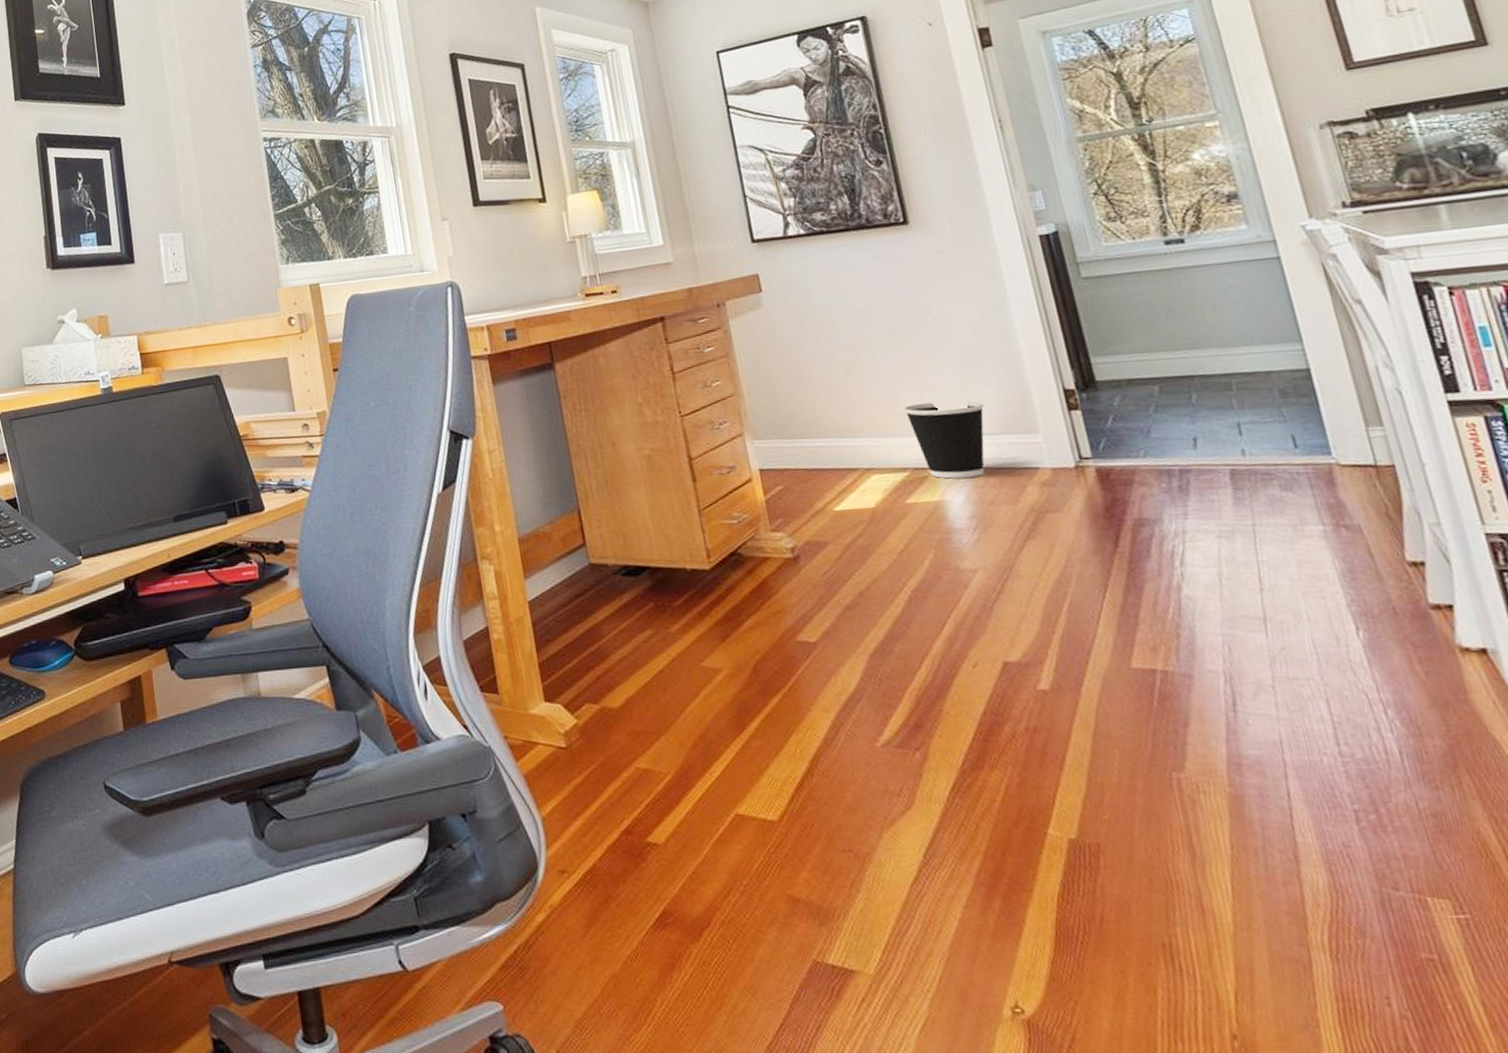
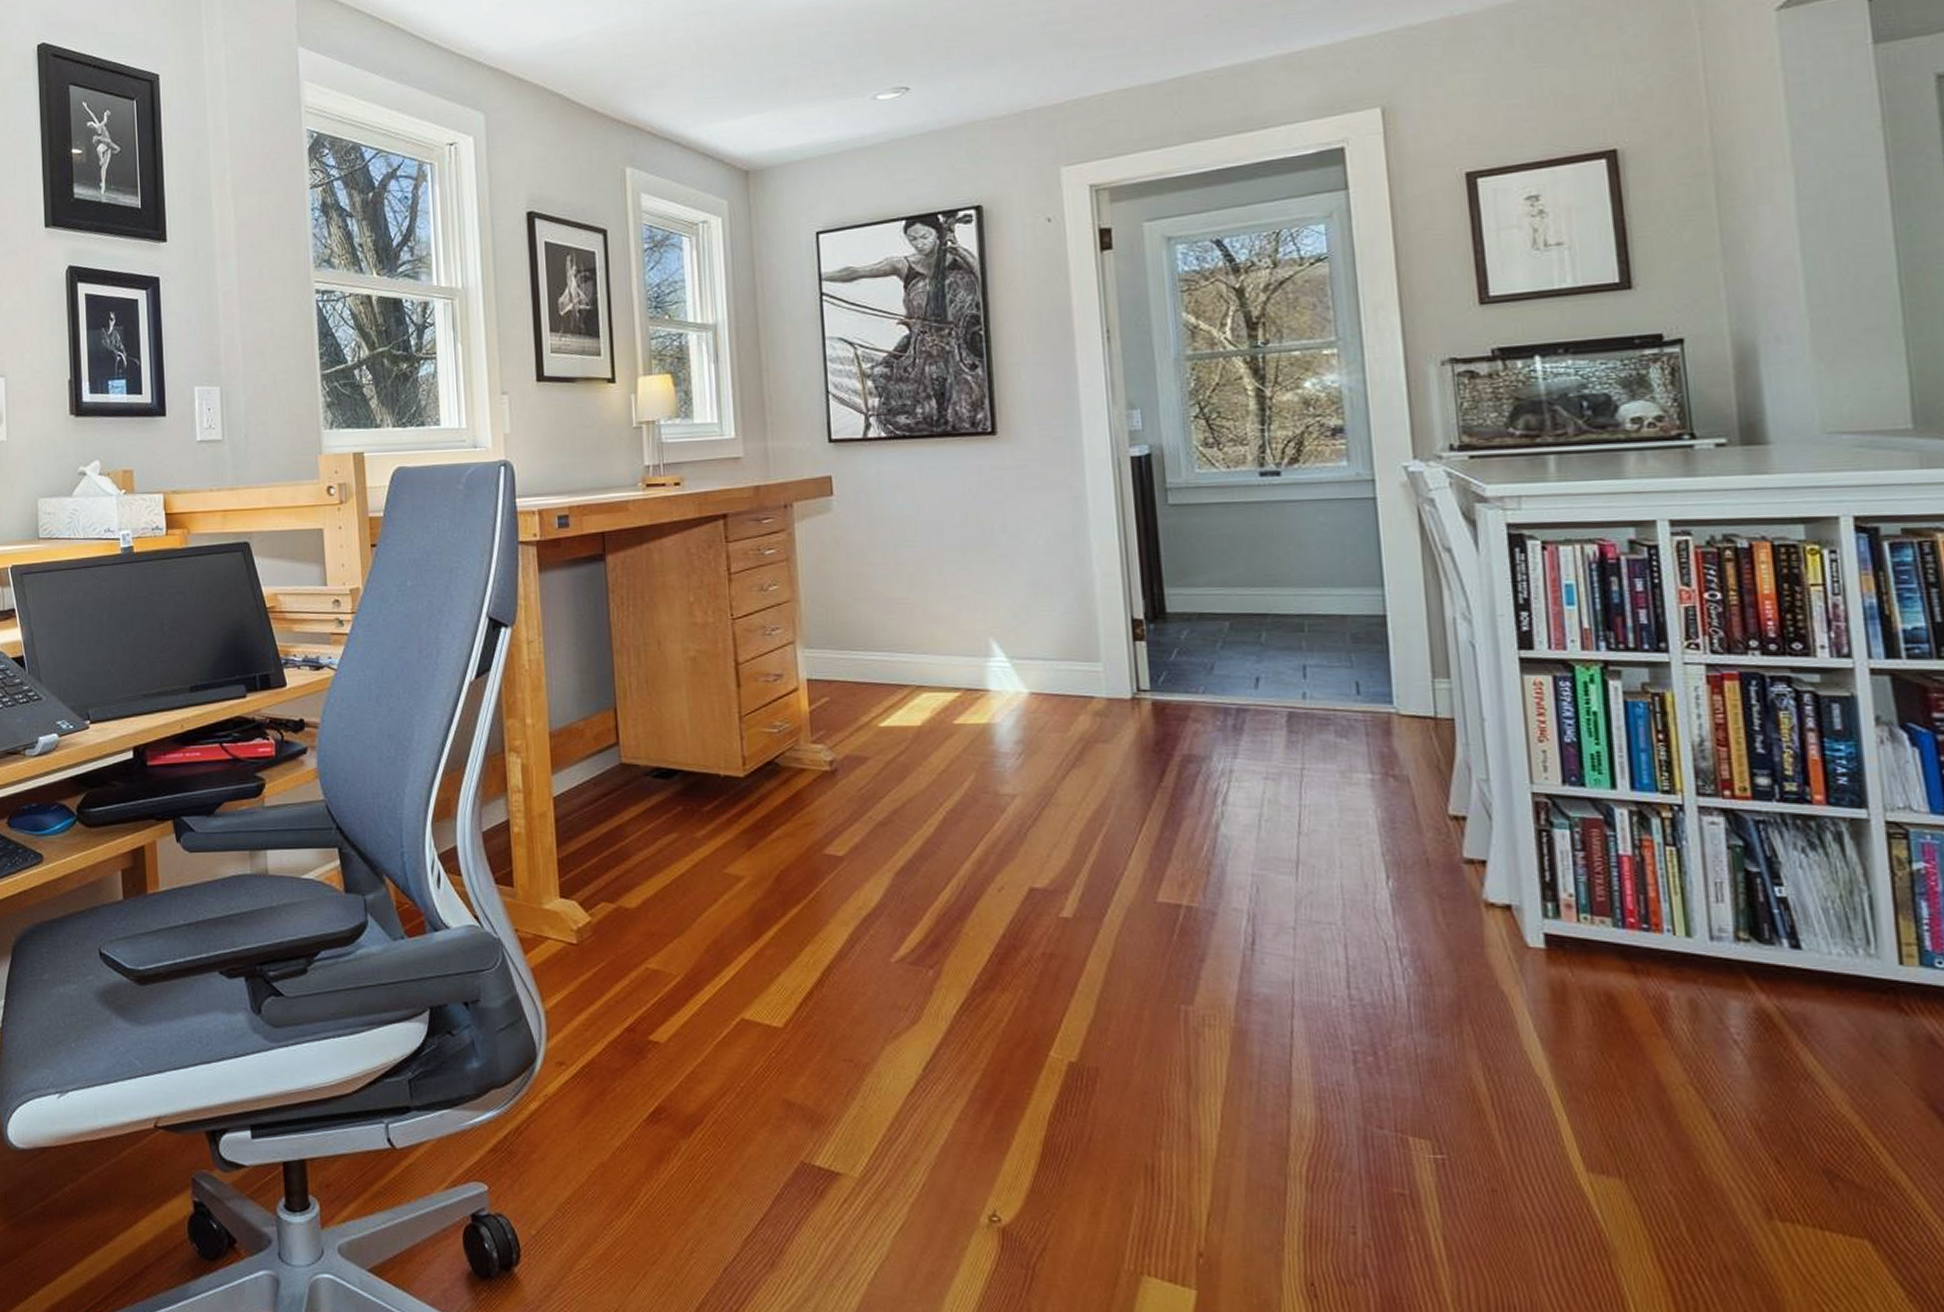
wastebasket: present [903,400,985,479] -> none [964,623,1048,702]

